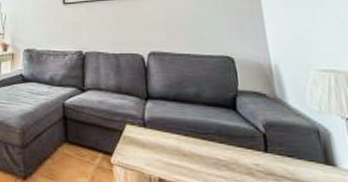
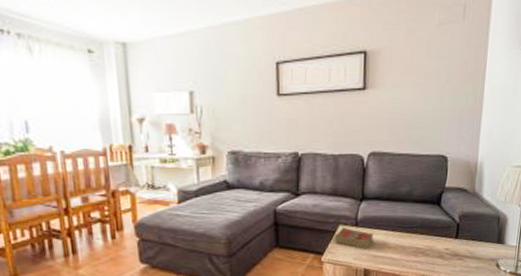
book: none [123,127,165,154] -> present [335,227,374,249]

